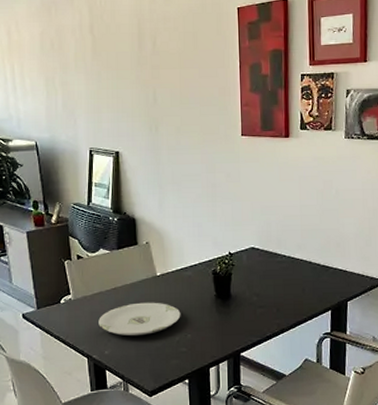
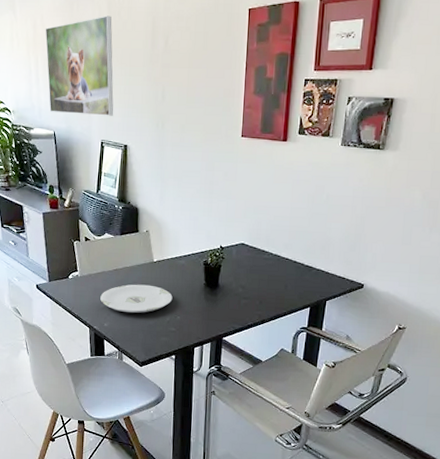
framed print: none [21,19,102,123] -> present [45,16,114,116]

